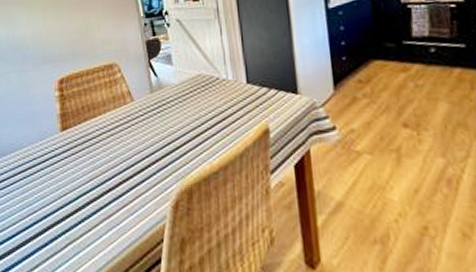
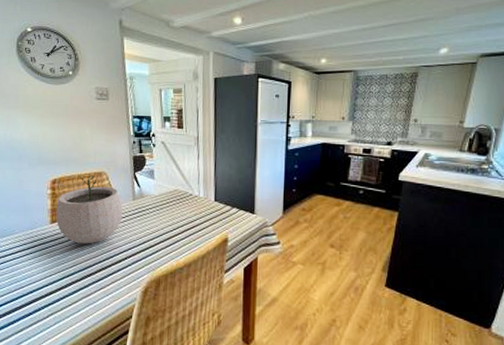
plant pot: none [66,69,141,153] -> present [56,175,124,244]

